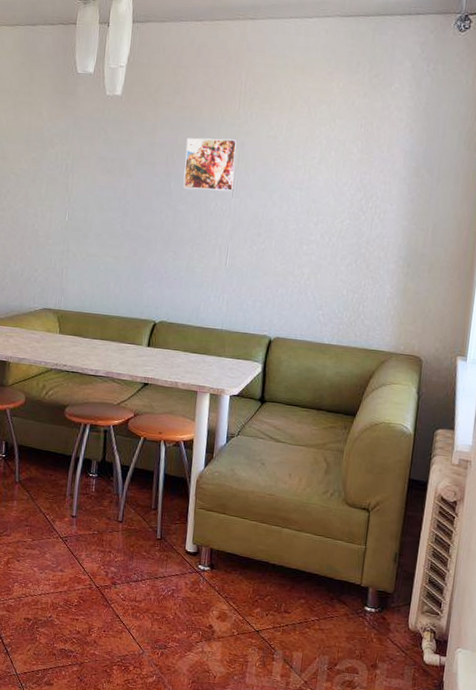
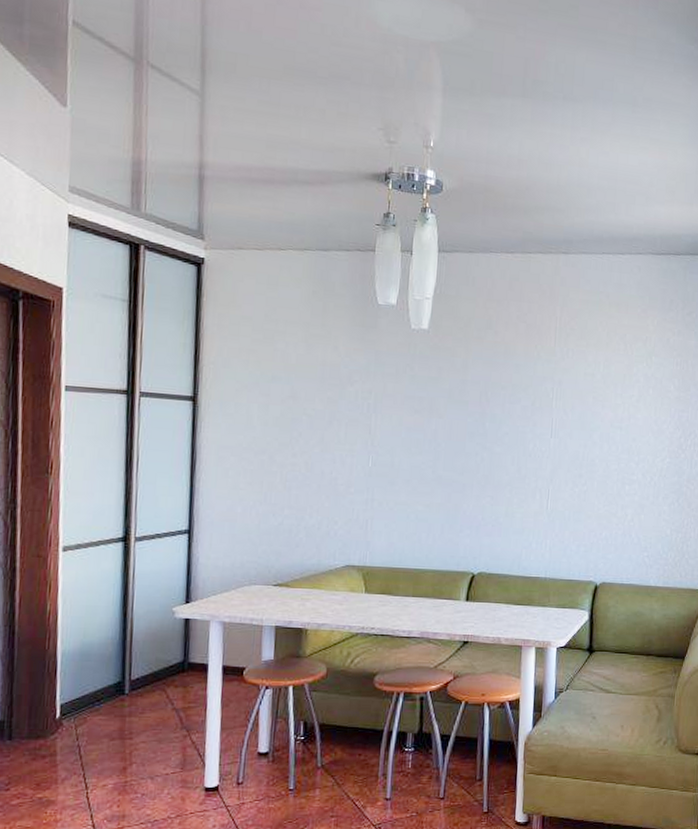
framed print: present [183,138,238,192] -> none [498,375,555,432]

